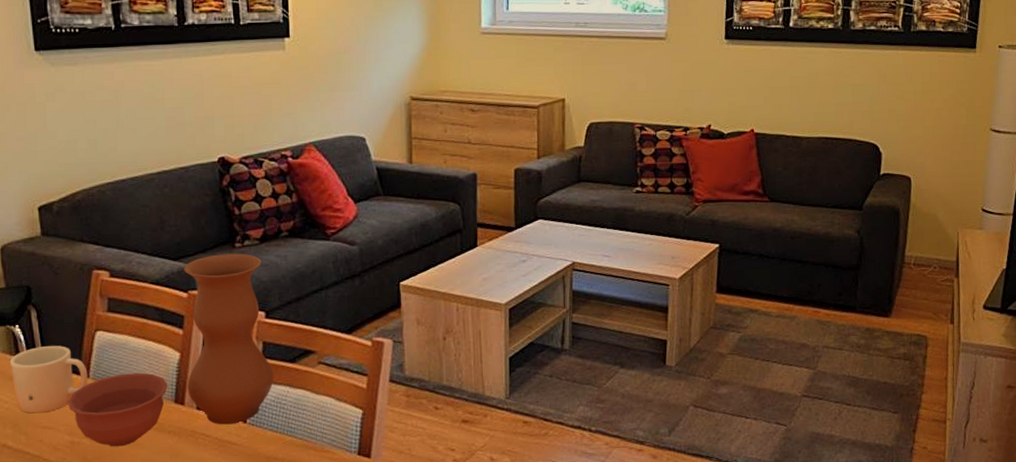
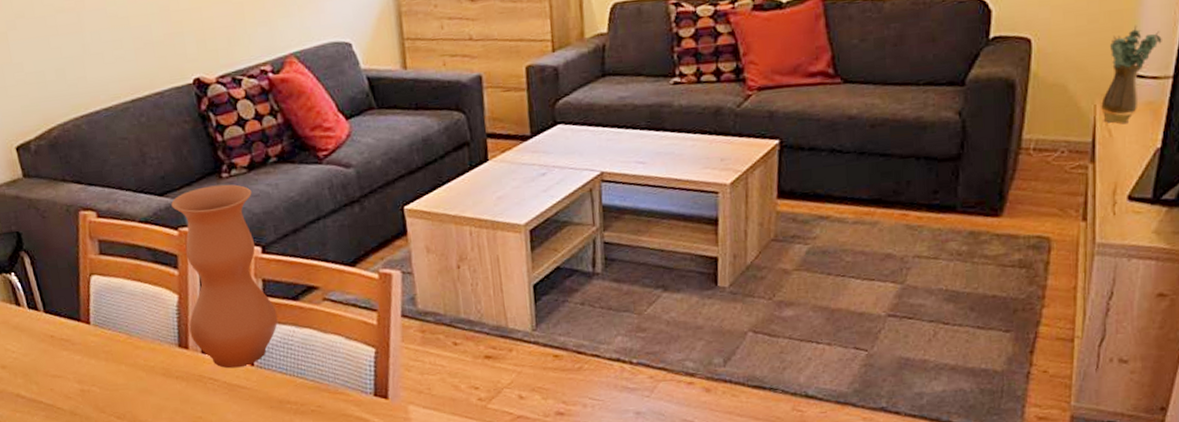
mug: present [9,345,88,414] -> none [10,292,90,363]
bowl: present [68,372,168,447] -> none [72,317,170,394]
vase: none [962,173,1004,248] -> present [1101,25,1162,124]

